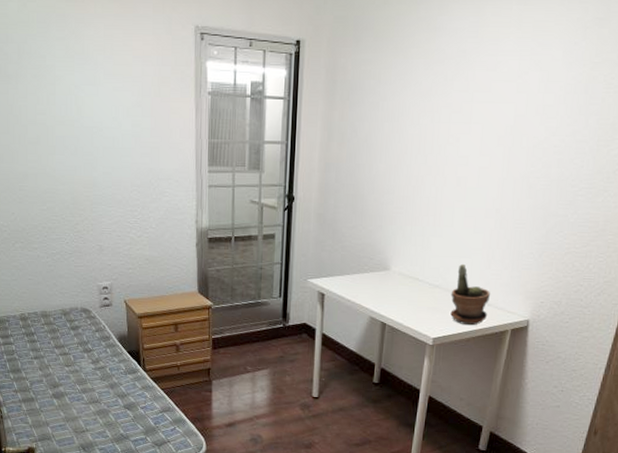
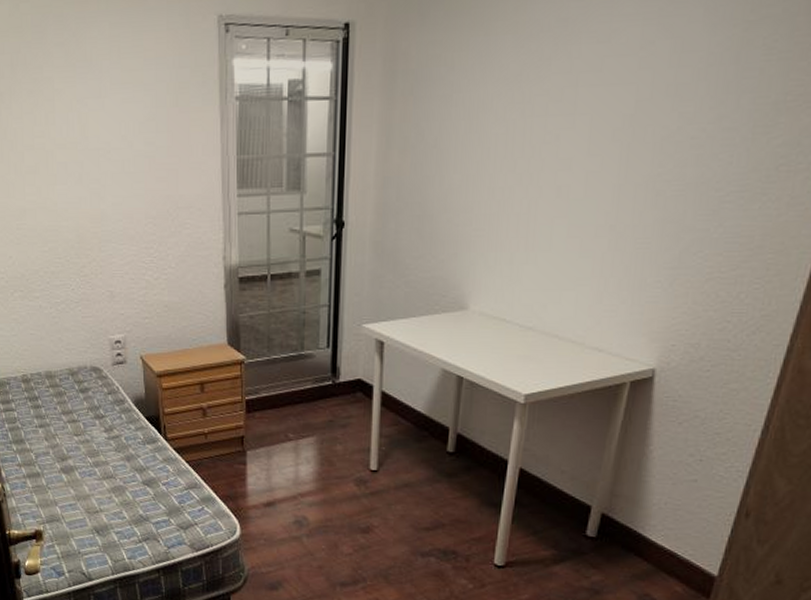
potted plant: present [450,263,490,326] -> none [548,298,602,378]

